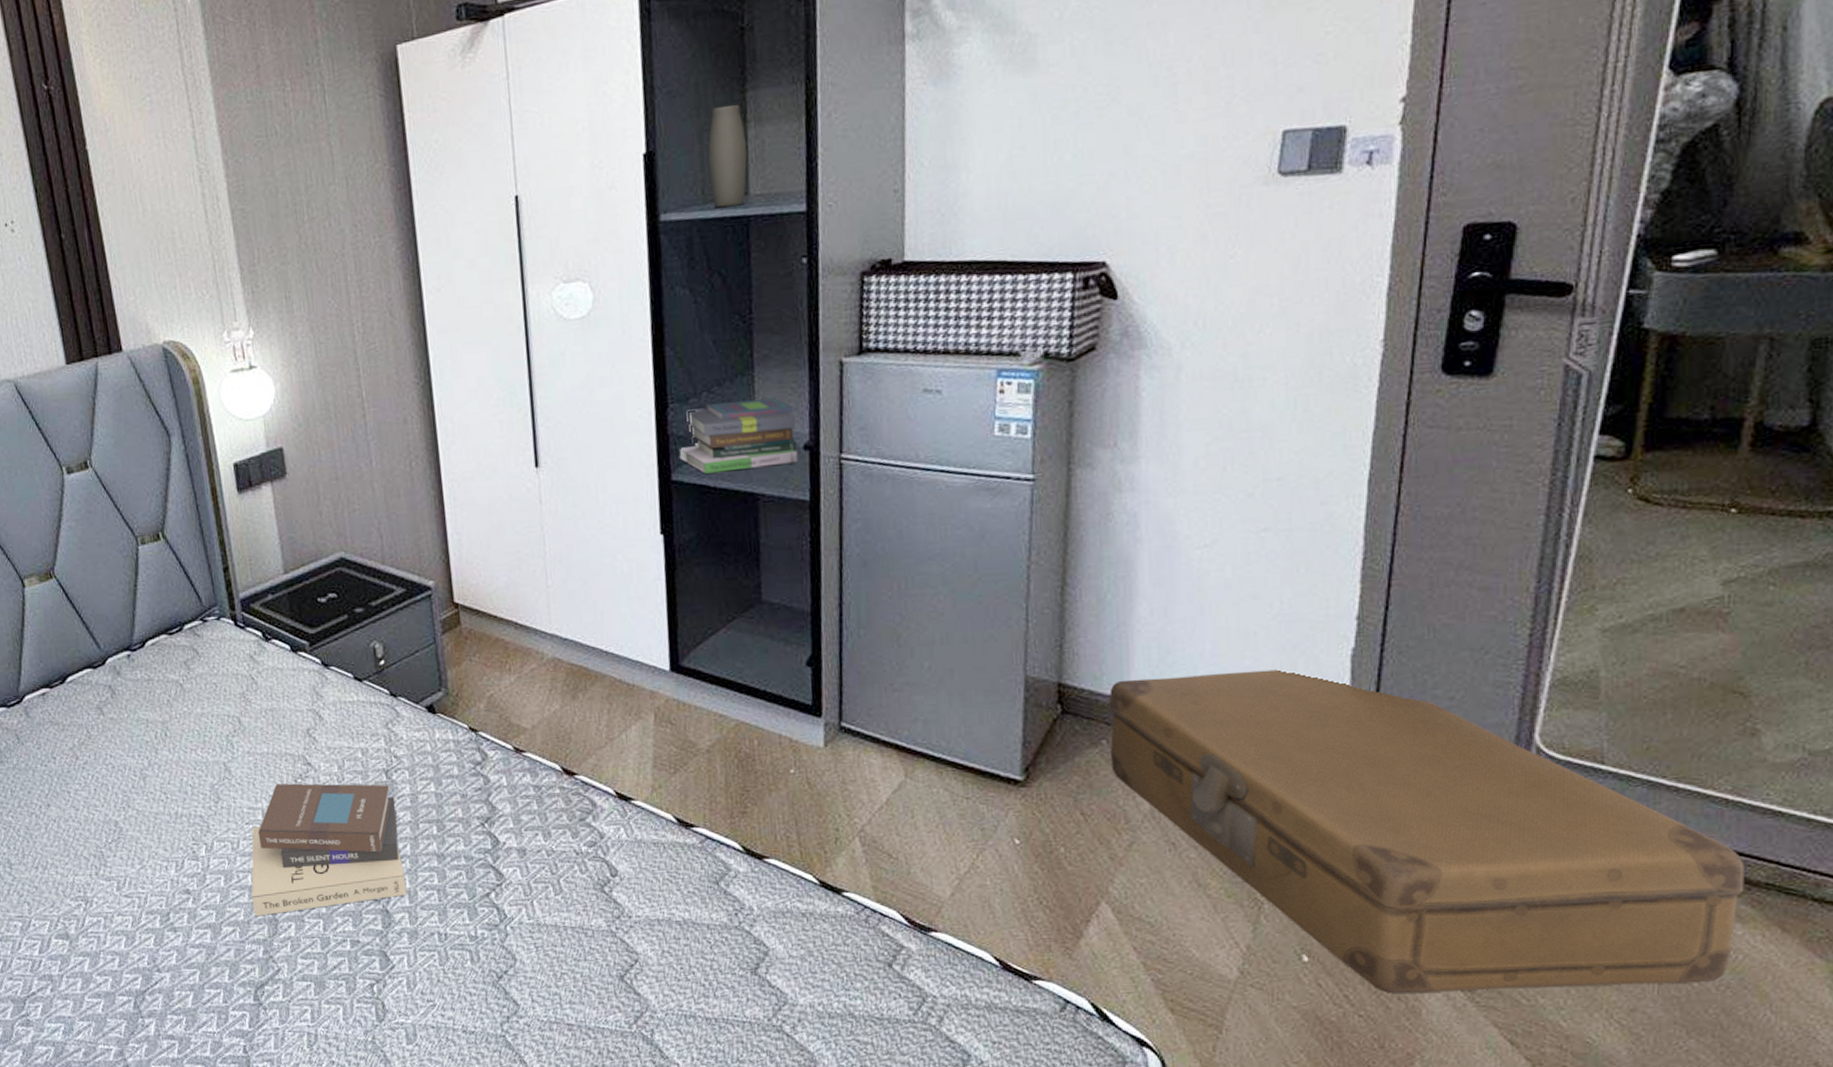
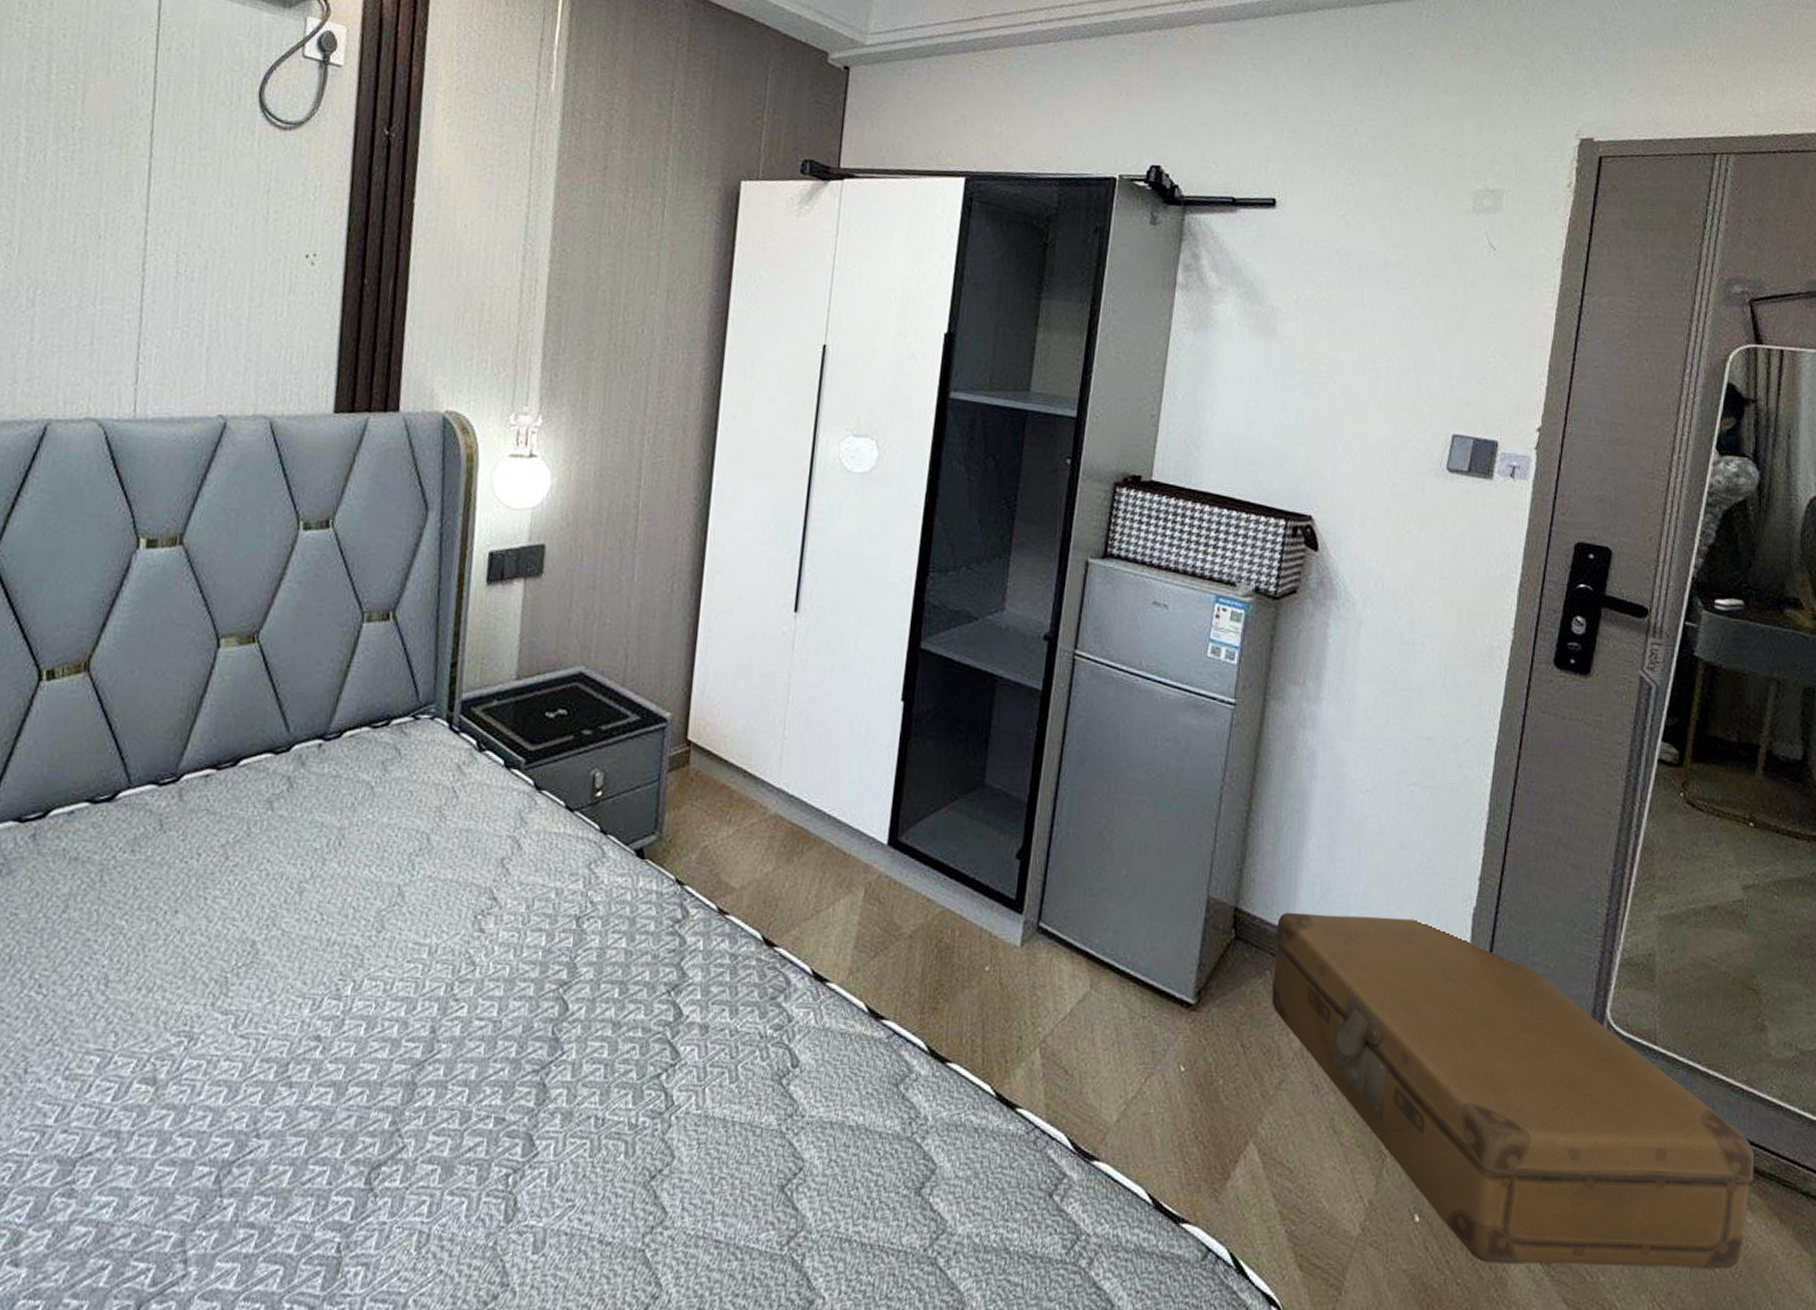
books: present [251,783,408,917] -> none [390,918,581,1078]
books: present [678,397,799,474] -> none [931,580,1040,651]
vase: present [707,104,748,208] -> none [998,307,1035,400]

